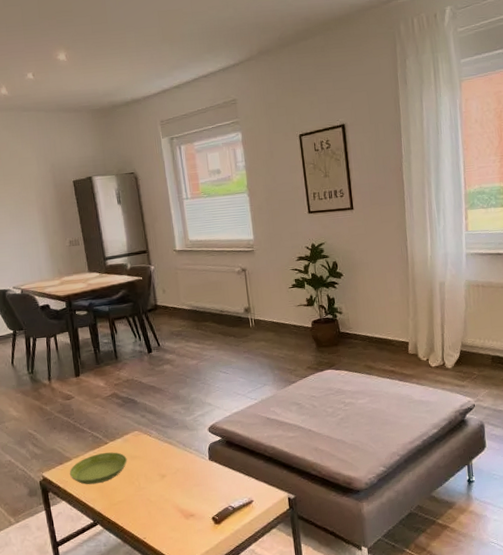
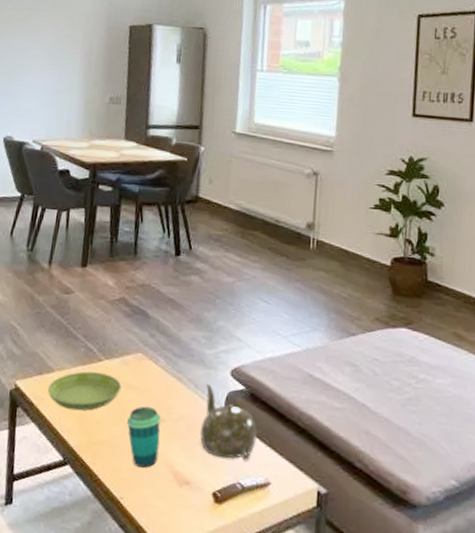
cup: none [137,468,166,513] -> present [127,406,161,468]
teapot: none [191,441,237,492] -> present [200,383,257,461]

